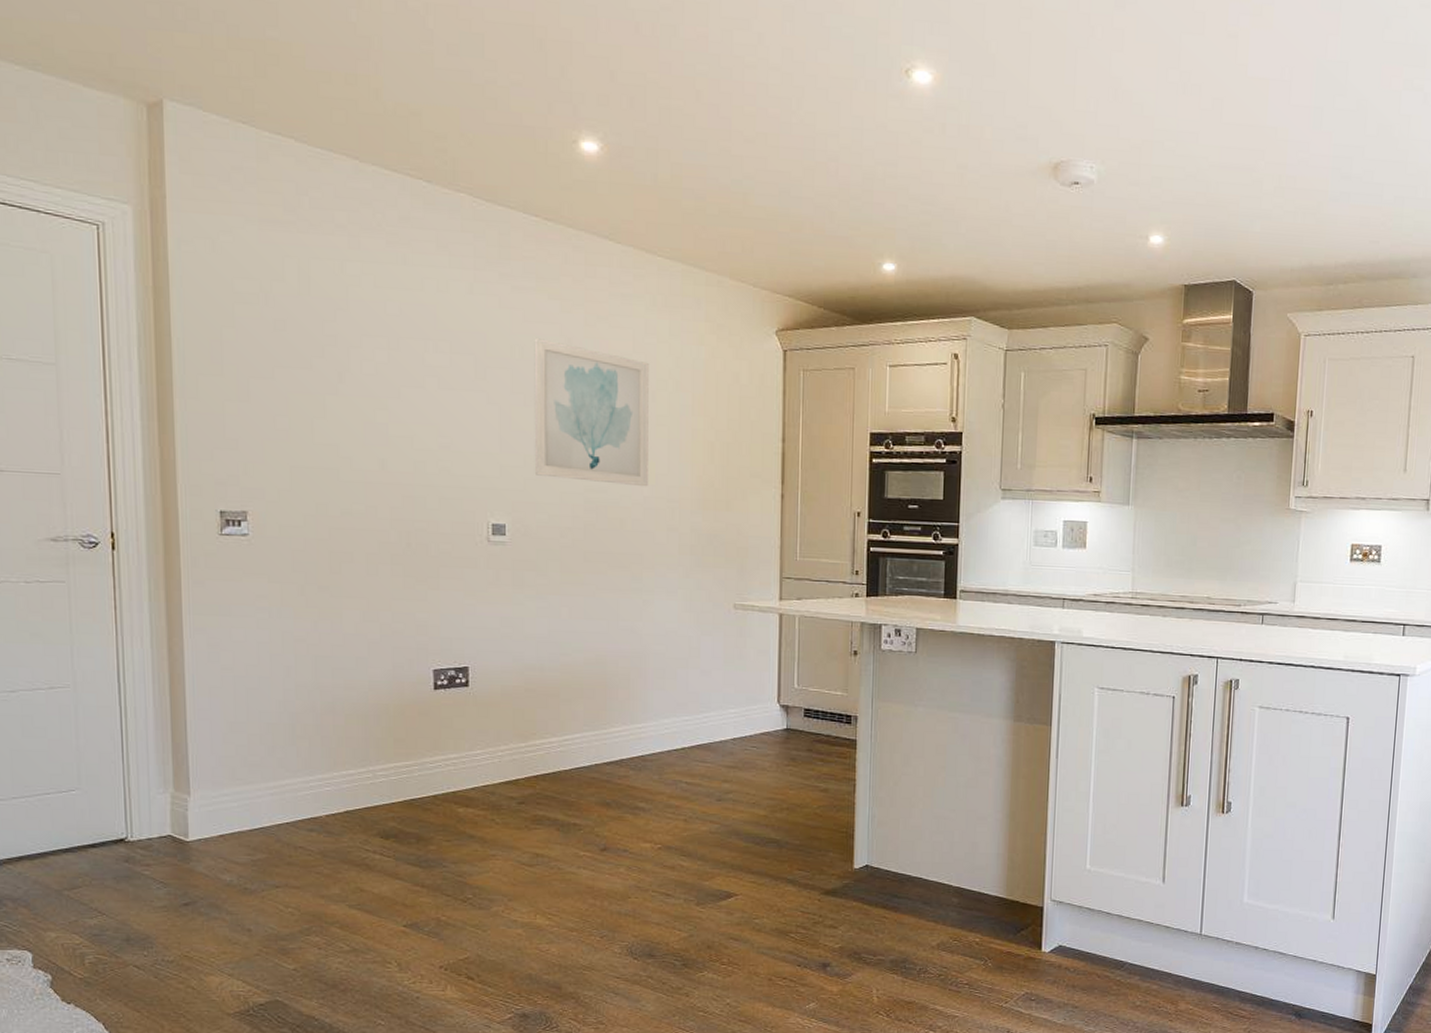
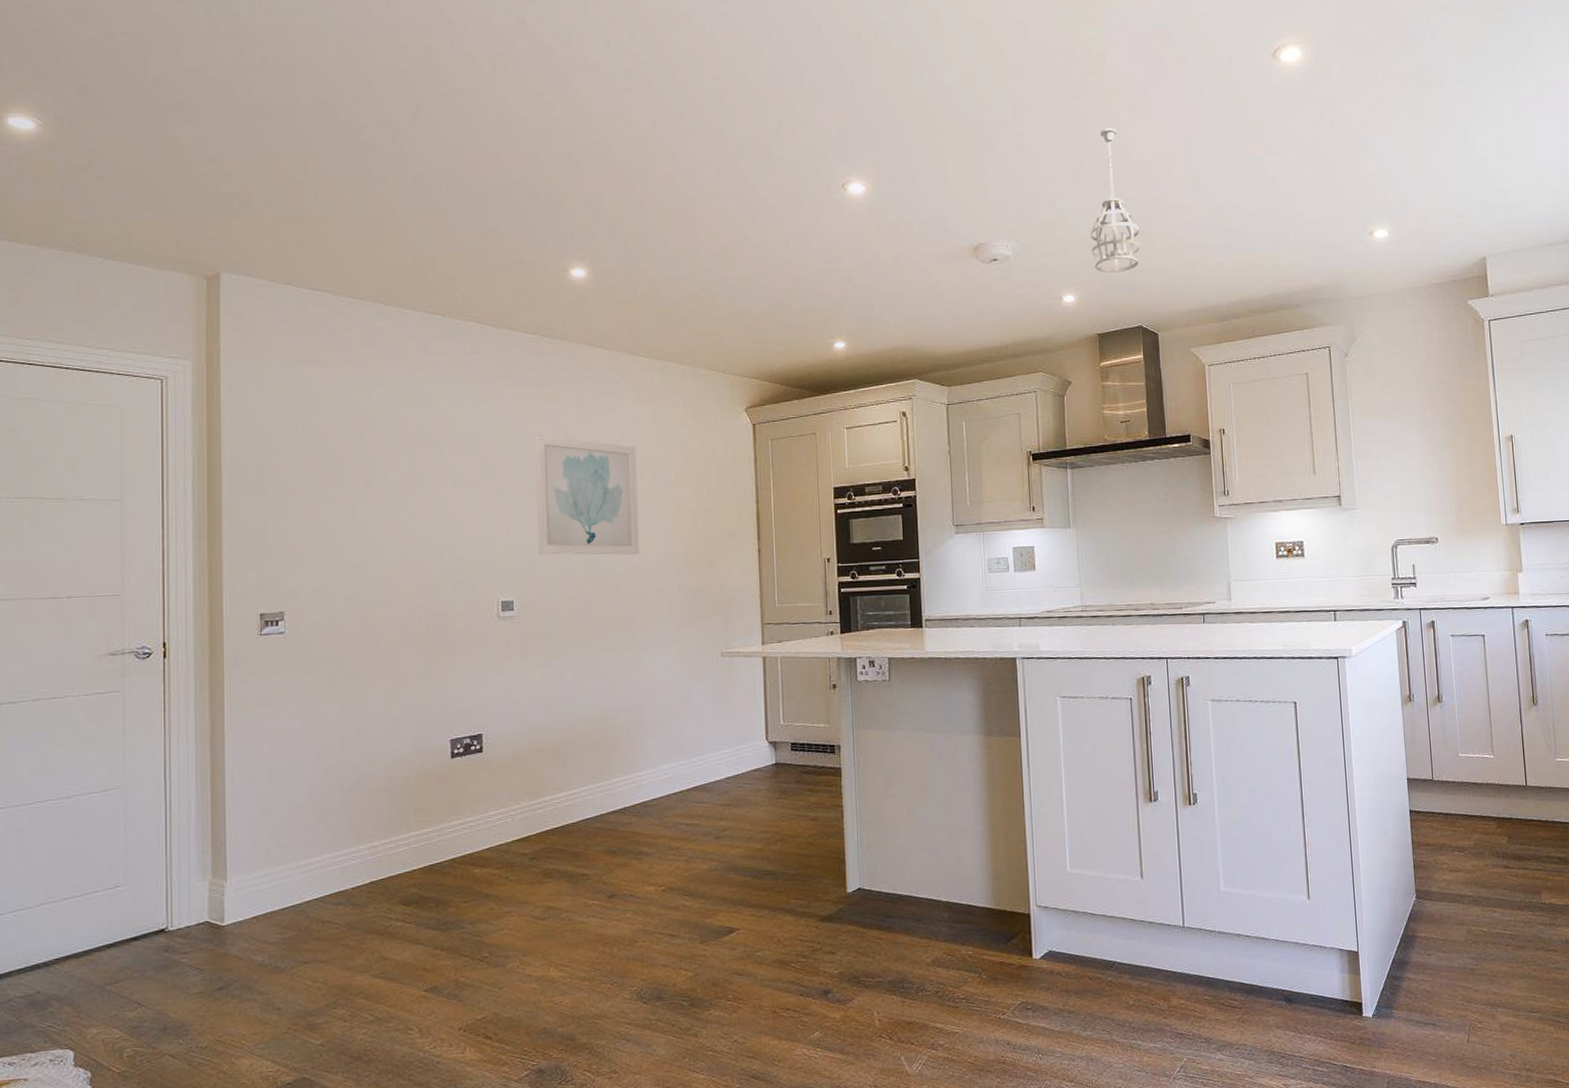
pendant light: none [1188,33,1247,214] -> present [1090,128,1141,273]

